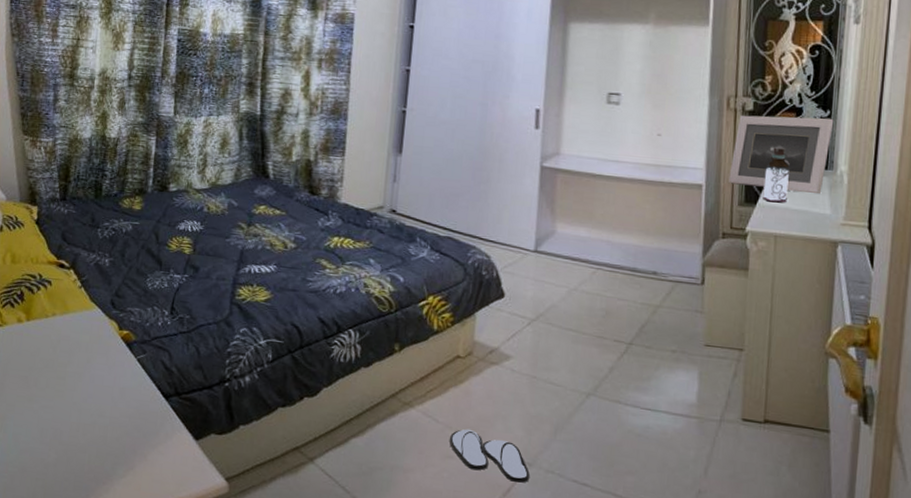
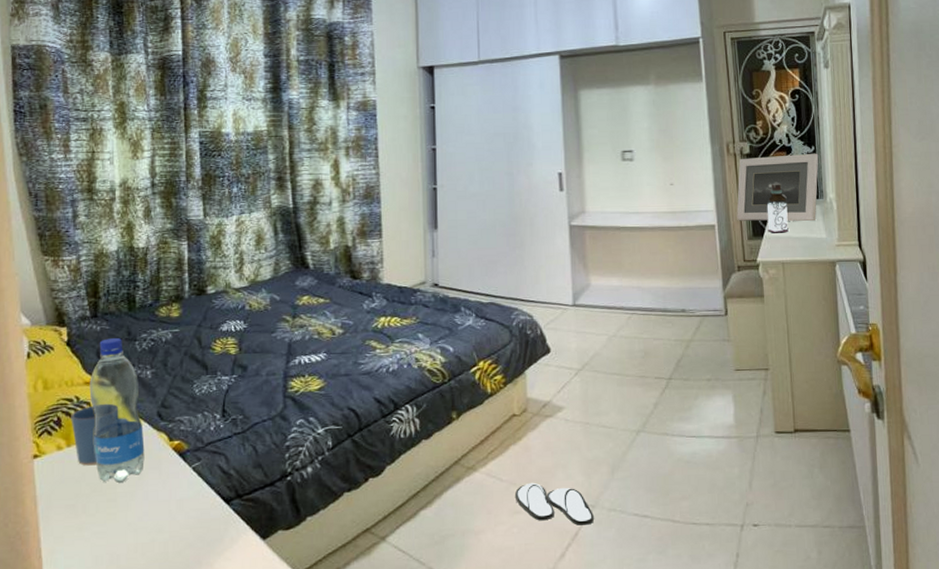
mug: none [32,284,55,342] -> present [71,405,98,466]
bottle: none [50,222,97,363] -> present [89,338,145,483]

